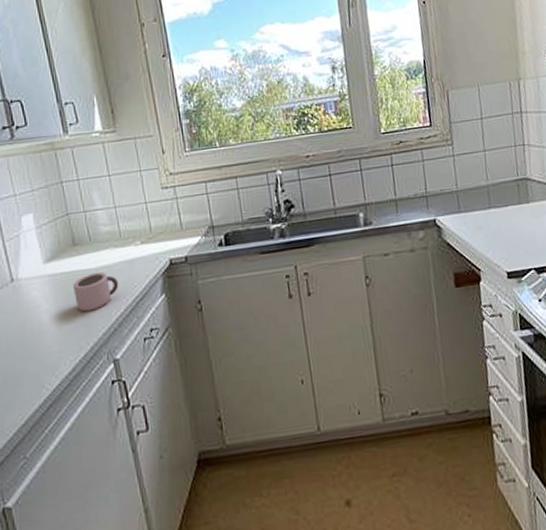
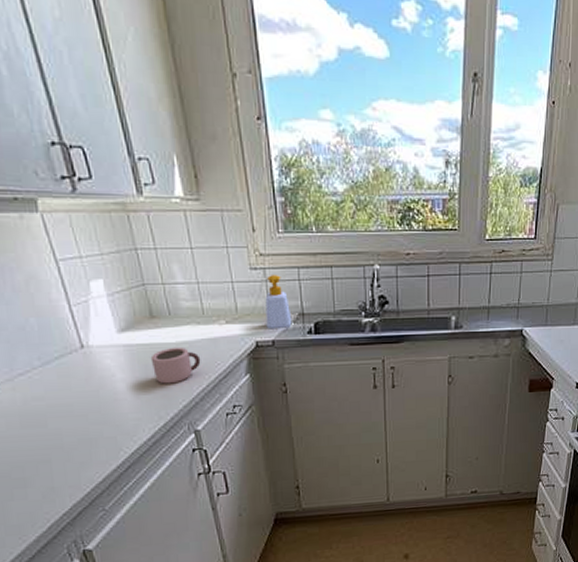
soap bottle: none [176,191,203,246] -> present [265,275,292,330]

